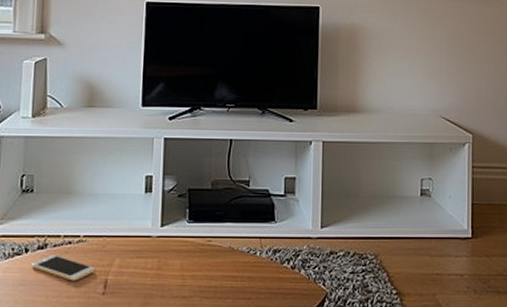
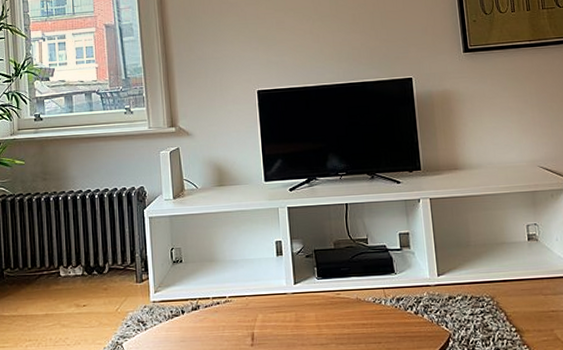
smartphone: present [31,254,95,281] -> none [188,314,243,336]

